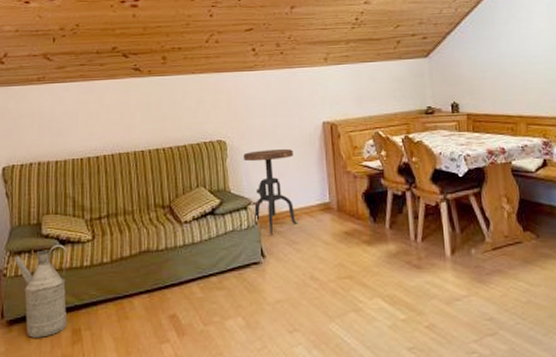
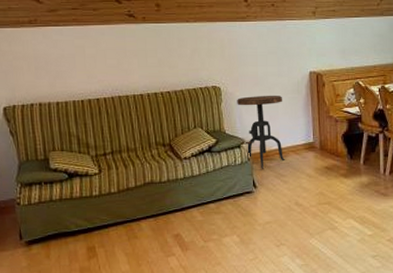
watering can: present [13,244,68,338] -> none [25,177,82,255]

